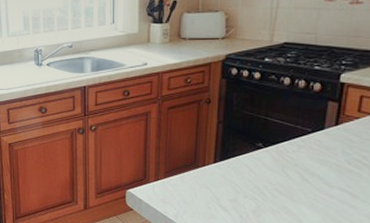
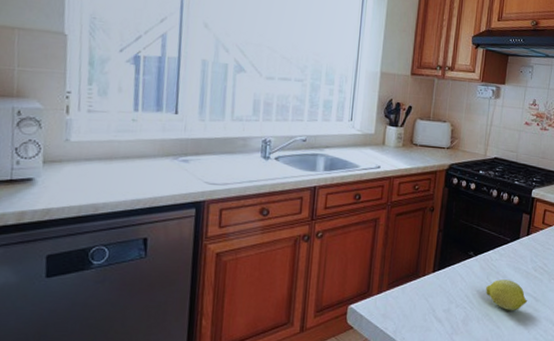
fruit: none [281,172,340,205] -> present [486,279,528,310]

